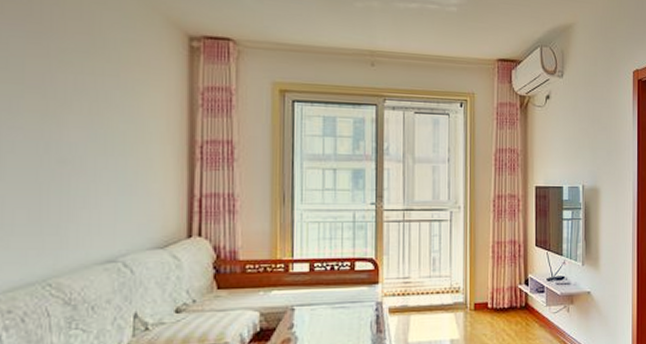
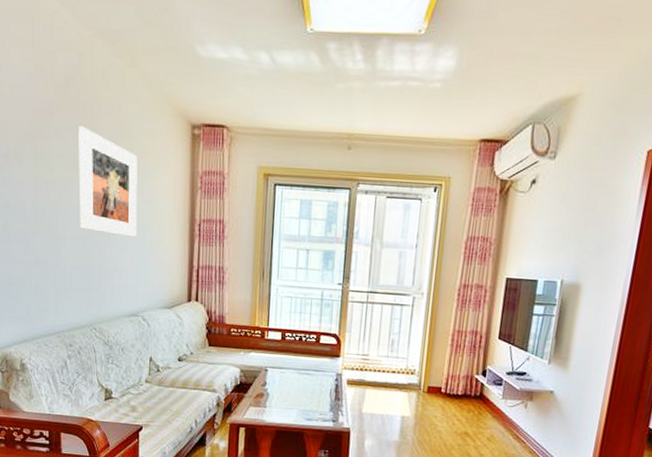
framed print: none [28,32,117,165] -> present [78,126,138,238]

